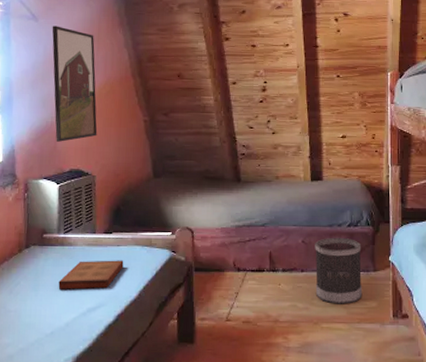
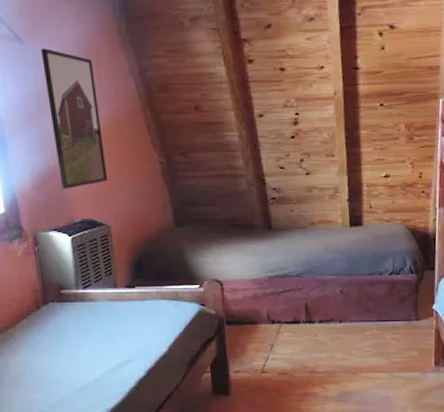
book: present [58,260,124,290] -> none [83,315,150,346]
wastebasket: present [315,237,363,304] -> none [354,286,404,354]

